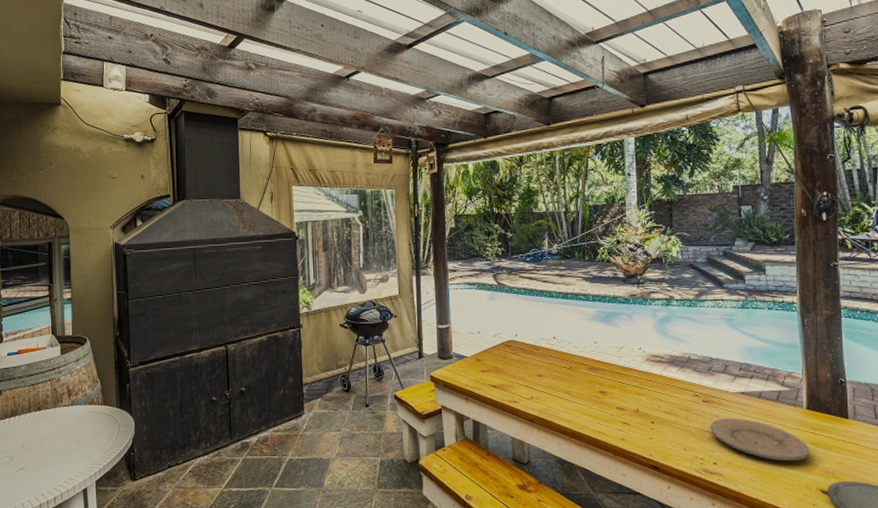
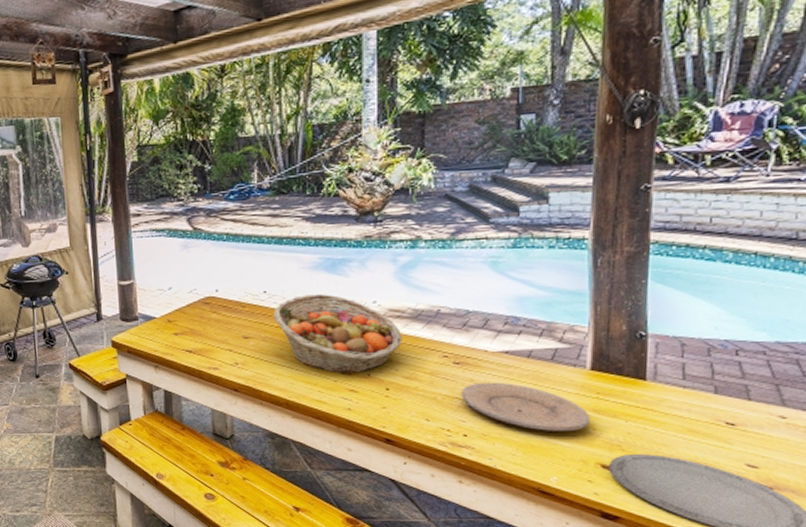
fruit basket: none [561,341,663,408] -> present [273,294,402,373]

